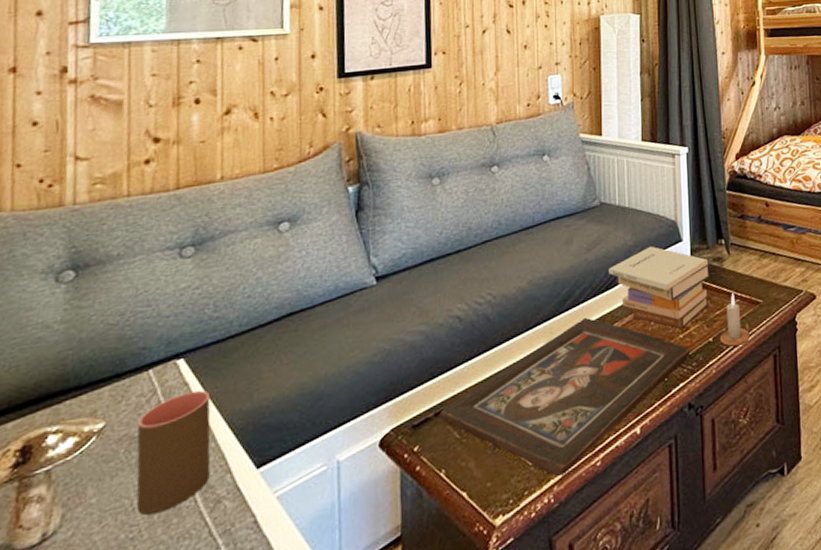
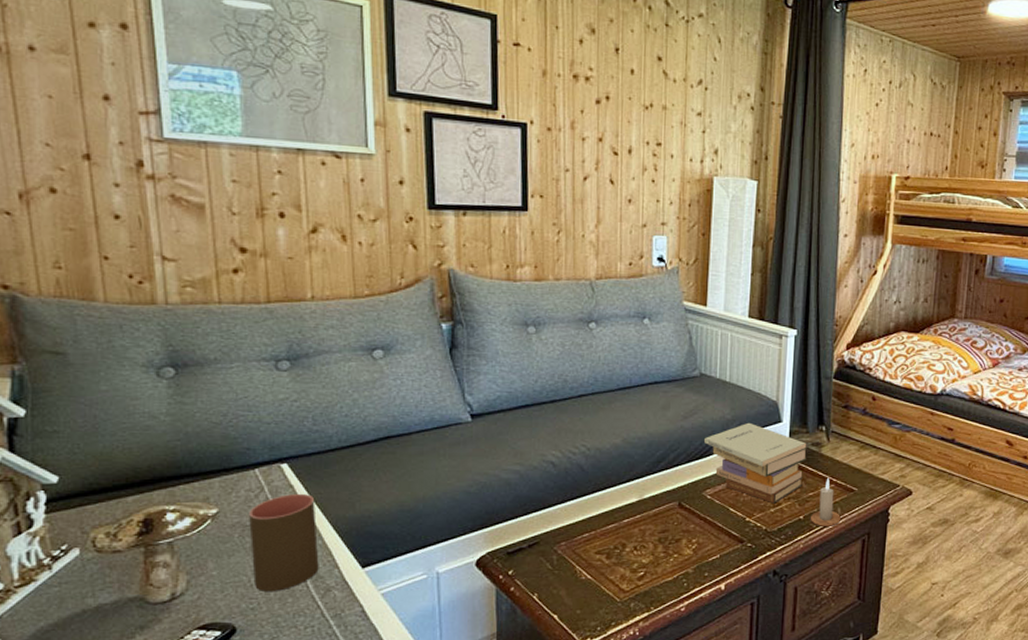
religious icon: present [439,317,691,476] -> none [533,480,781,614]

